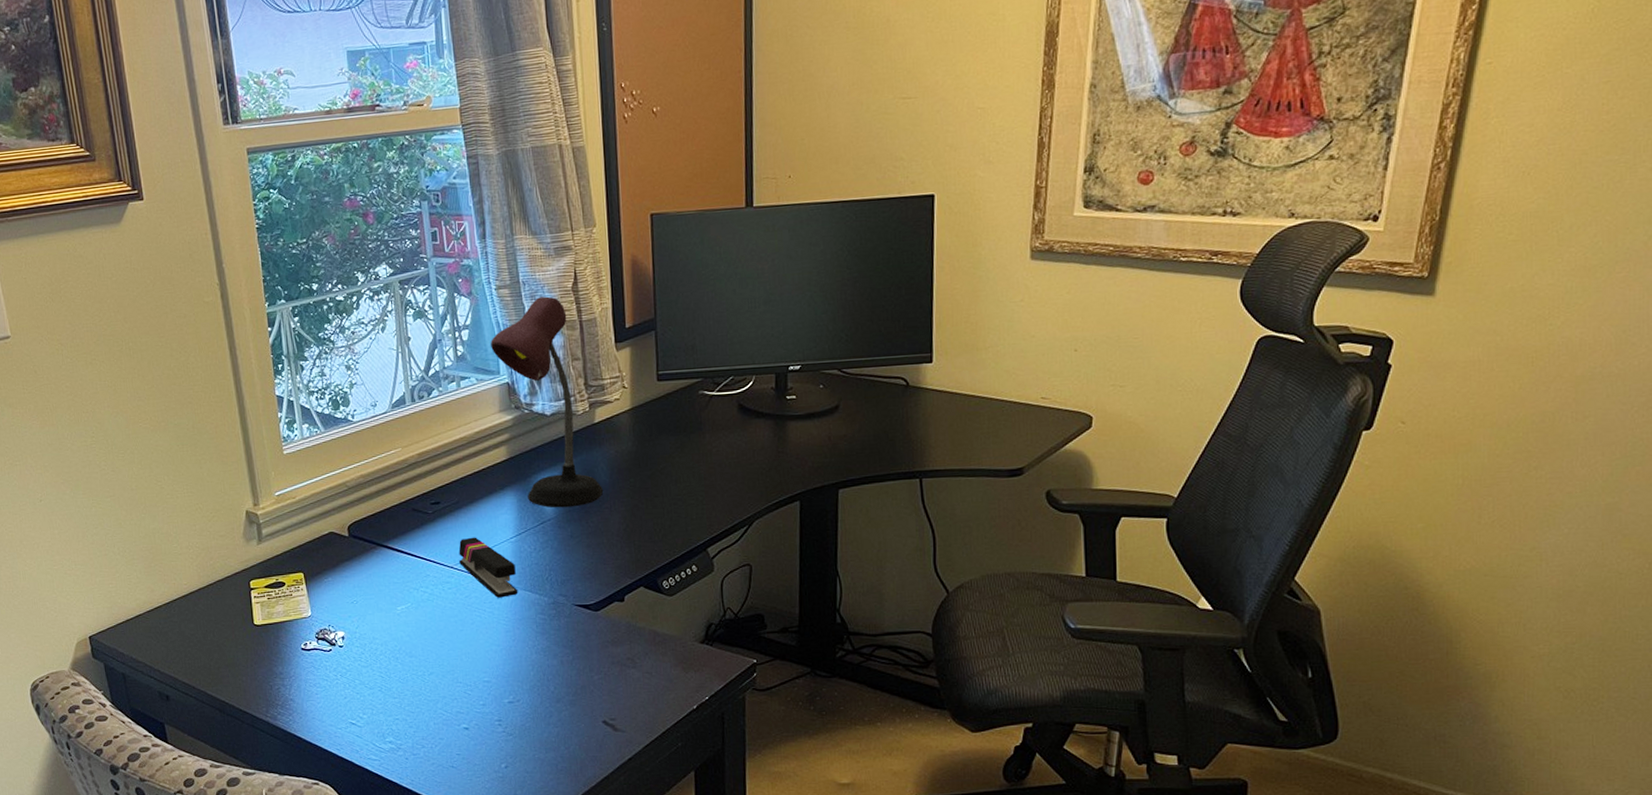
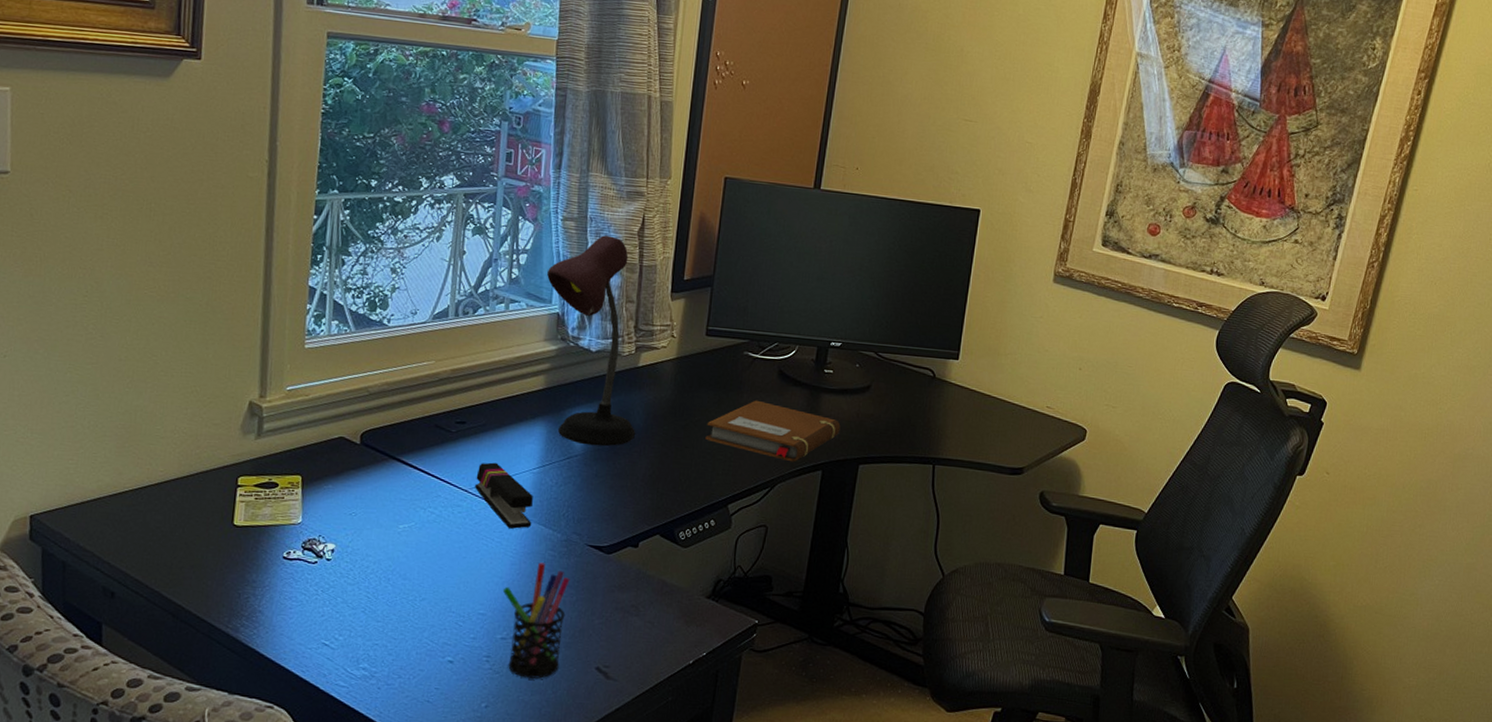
pen holder: none [502,627,567,737] -> present [502,562,570,679]
notebook: none [672,438,813,497] -> present [705,400,841,462]

